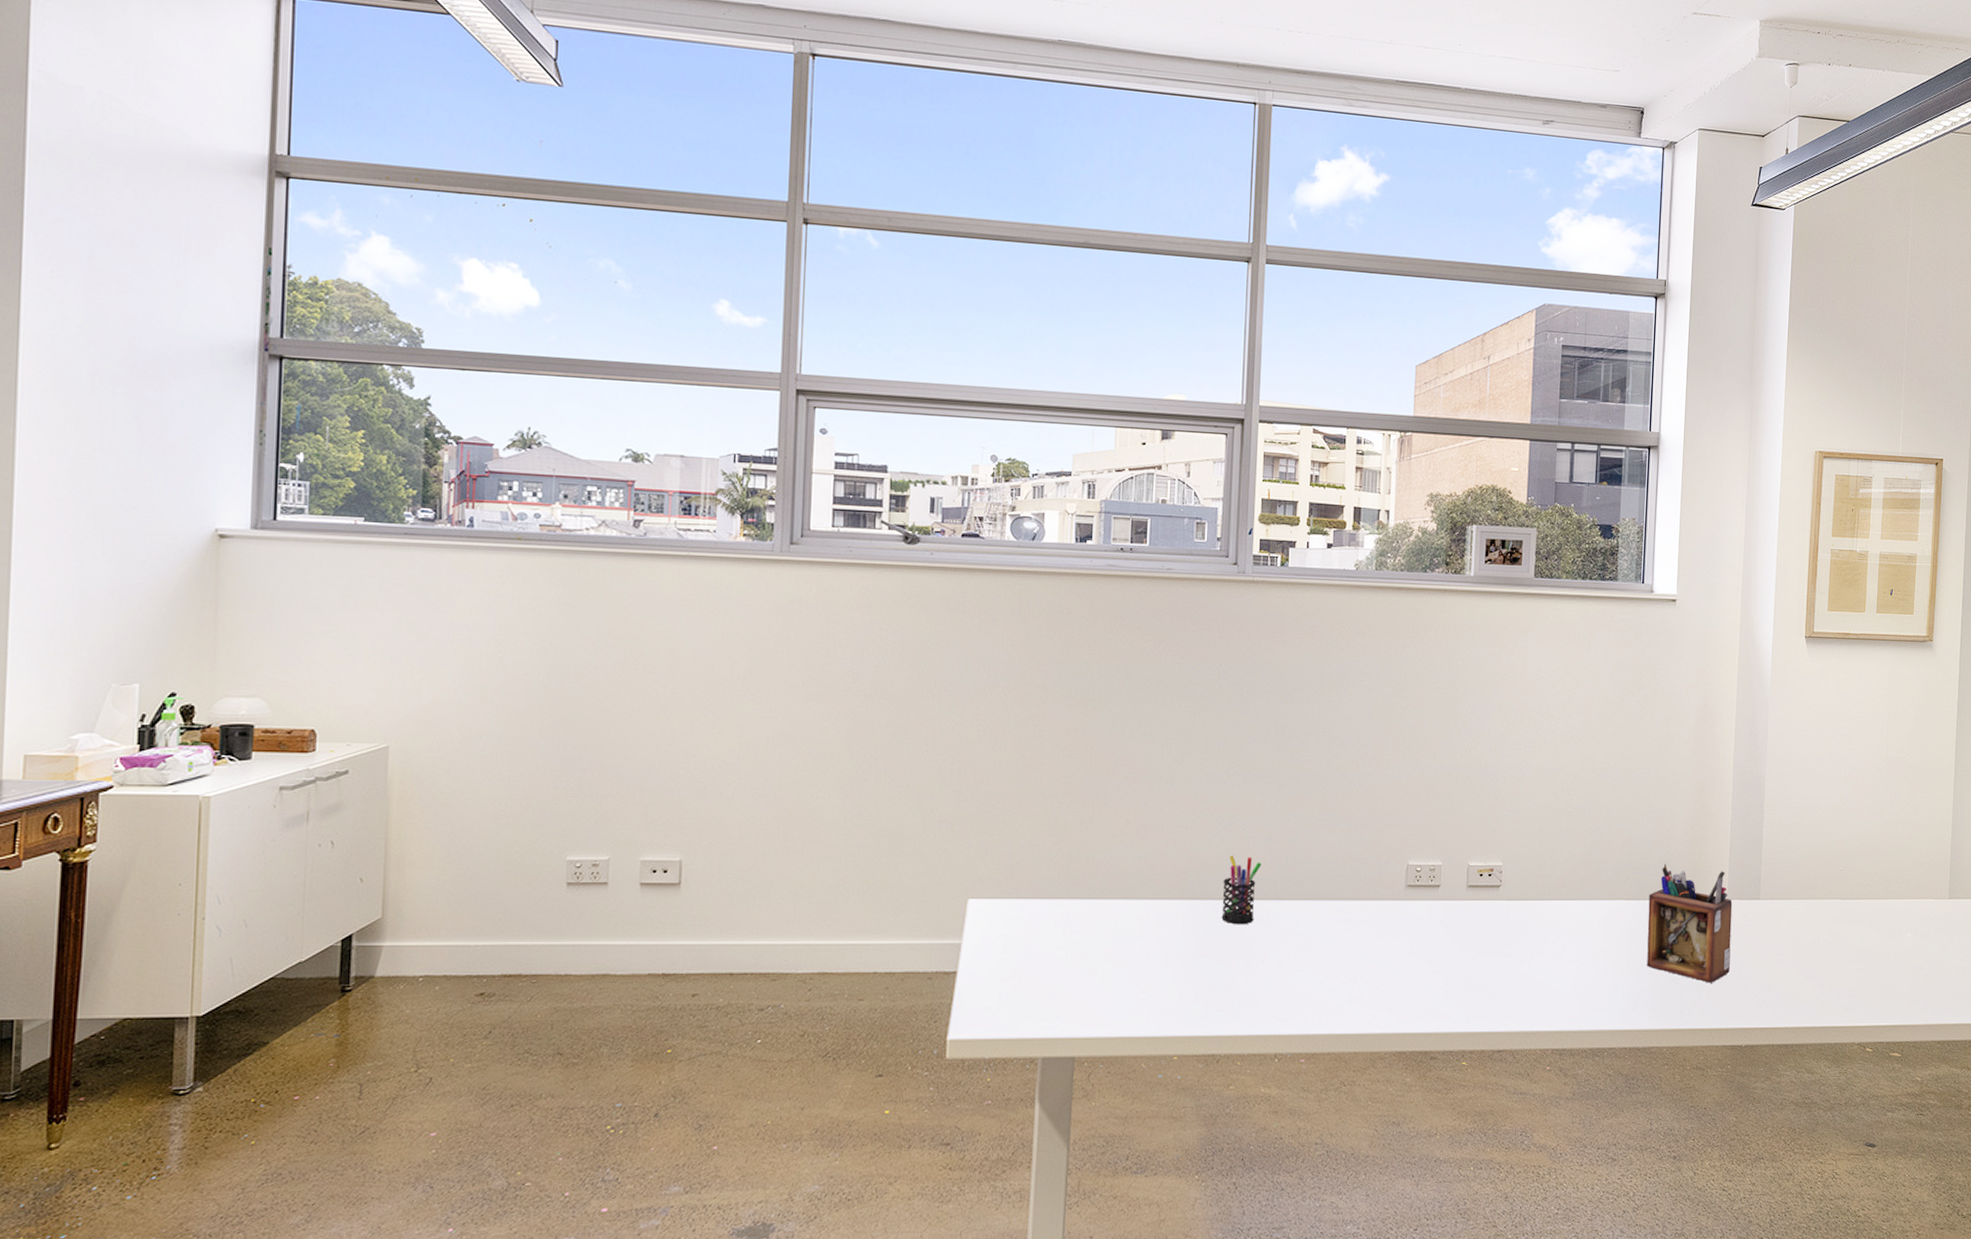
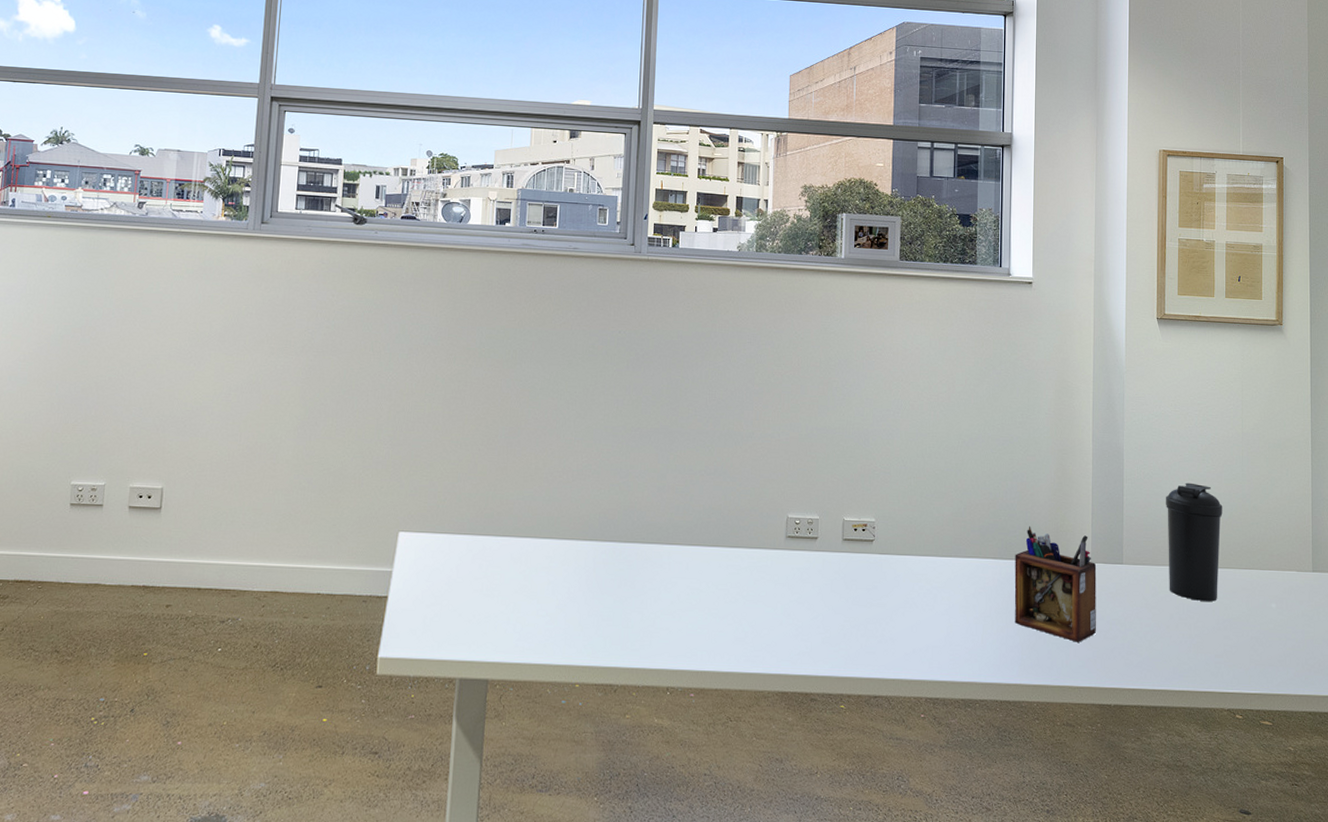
pen holder: present [1221,855,1262,925] -> none [619,502,656,566]
water bottle: none [1805,811,1863,934] -> present [1166,482,1223,601]

